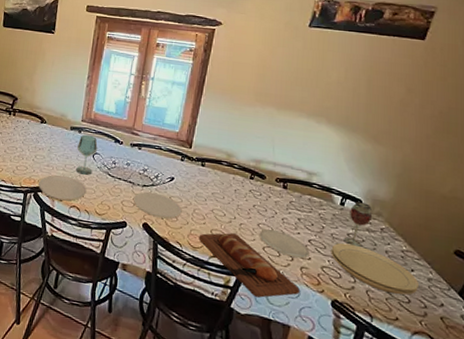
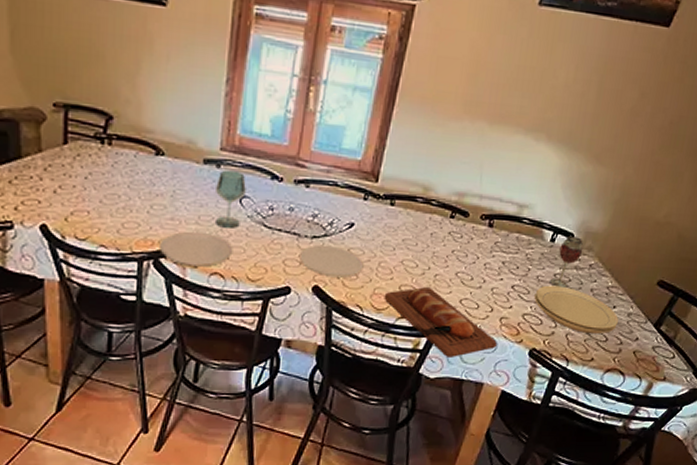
plate: present [259,229,310,259] -> none [456,278,512,308]

